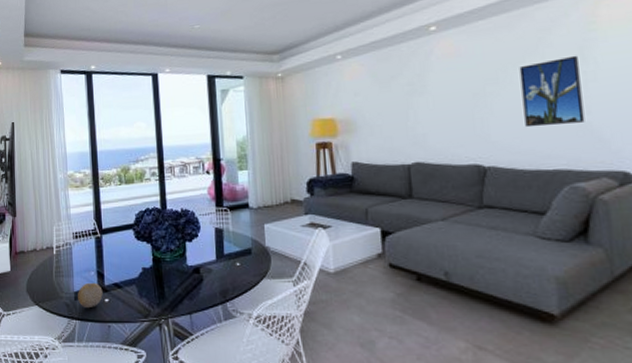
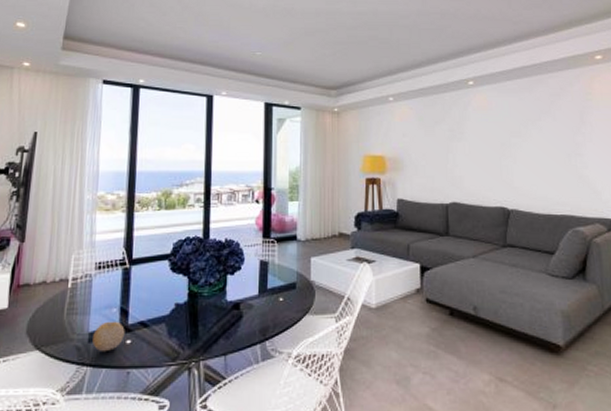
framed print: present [519,55,585,128] -> none [536,119,584,177]

